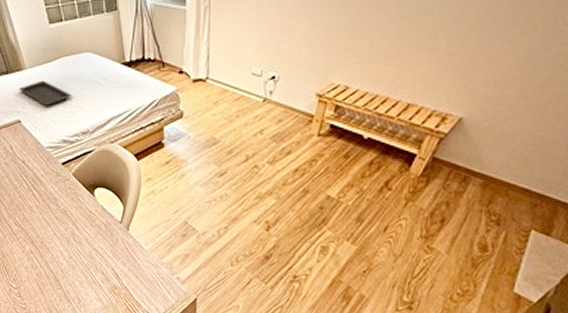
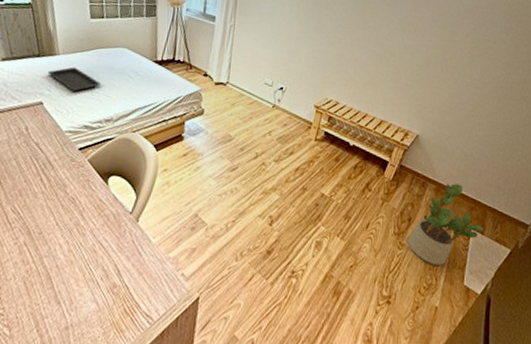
potted plant: none [438,176,551,271] -> present [407,183,484,265]

